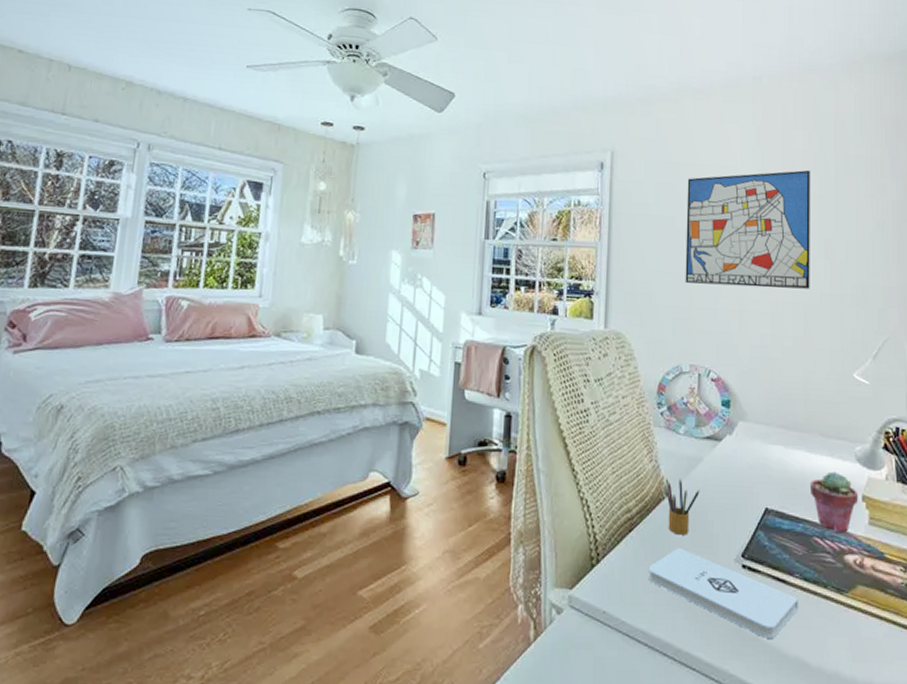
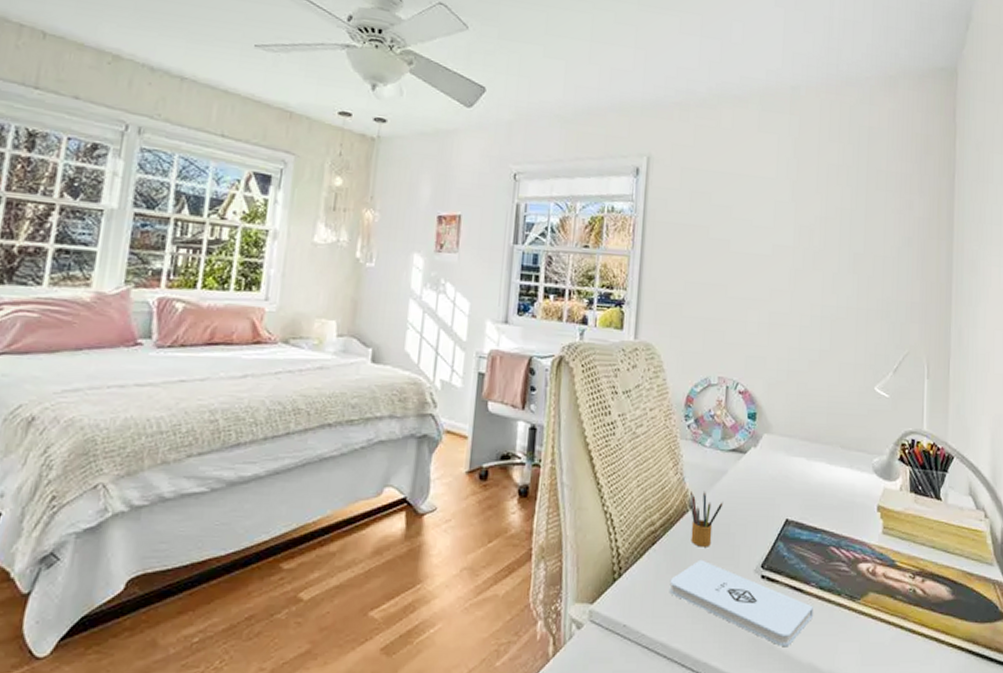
wall art: present [685,170,810,289] -> none [716,183,843,303]
potted succulent: present [809,471,859,532] -> none [828,483,874,541]

